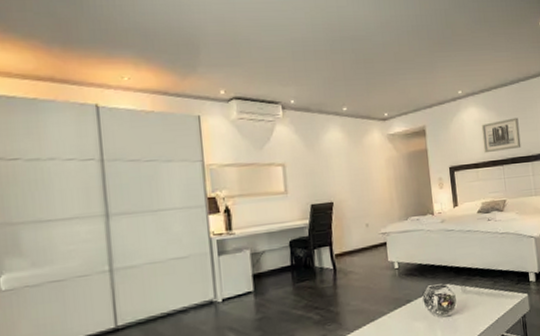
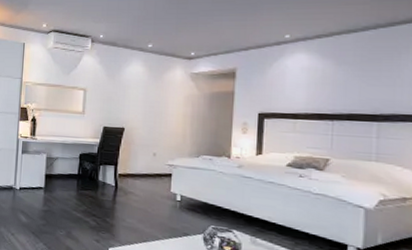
wall art: present [481,117,521,154] -> none [308,69,367,105]

